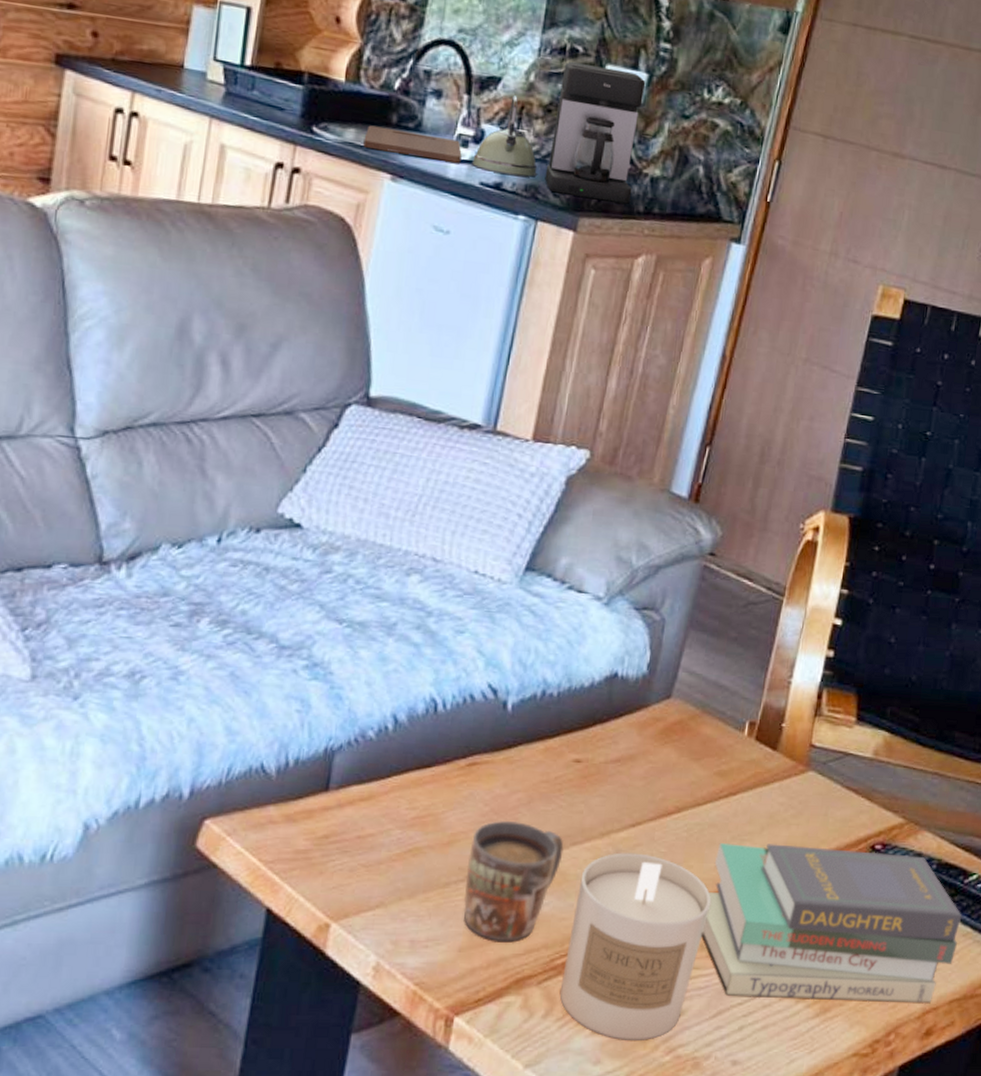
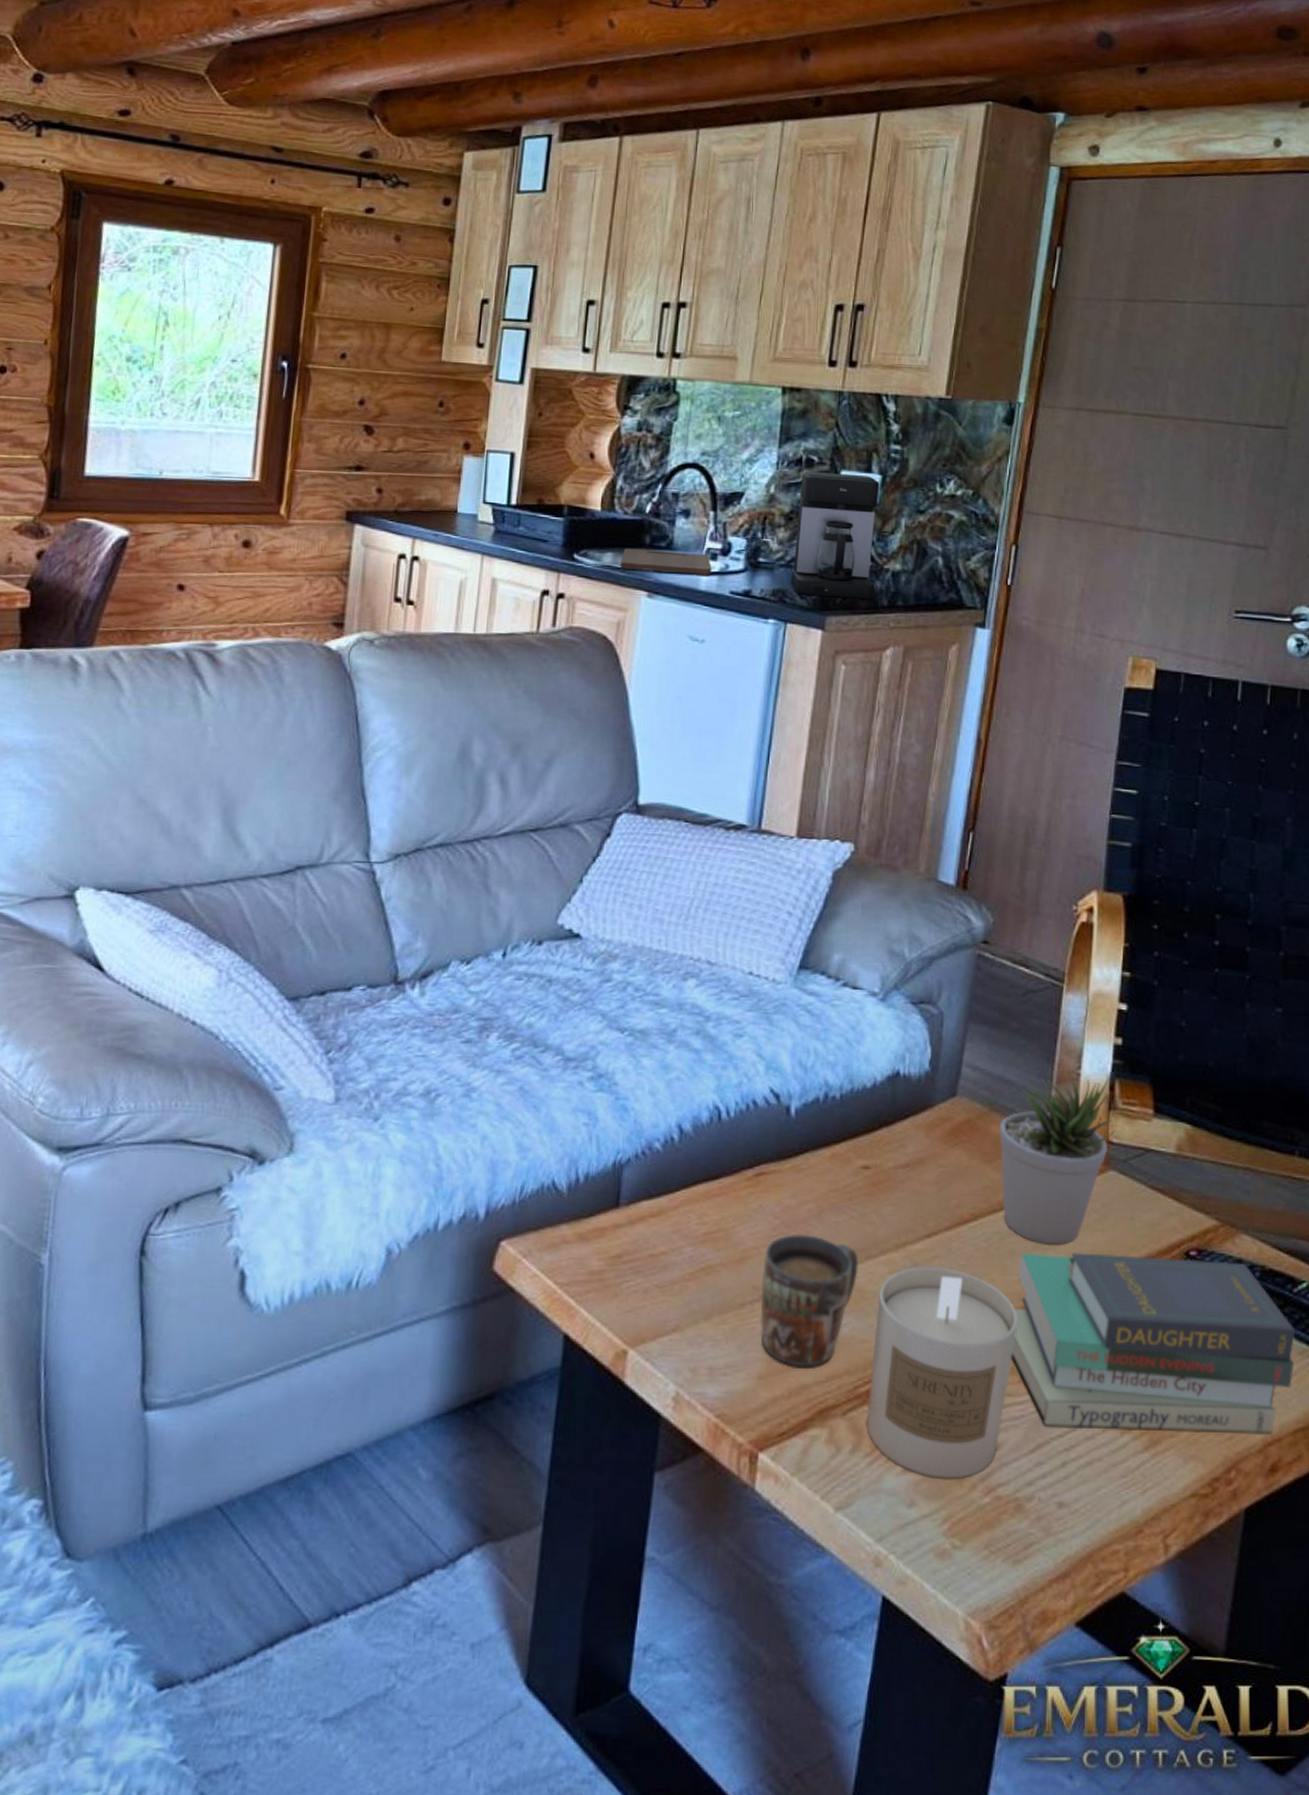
kettle: present [472,95,538,177] -> none [722,508,783,583]
potted plant: none [706,678,819,837] -> present [998,1069,1115,1245]

